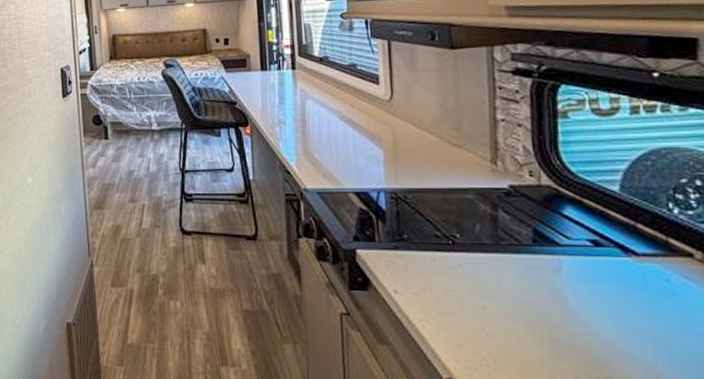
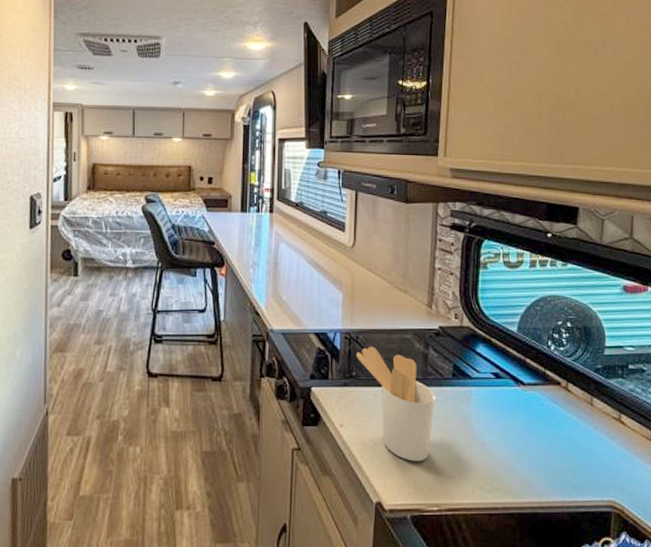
utensil holder: none [406,207,513,338] -> present [356,346,435,462]

